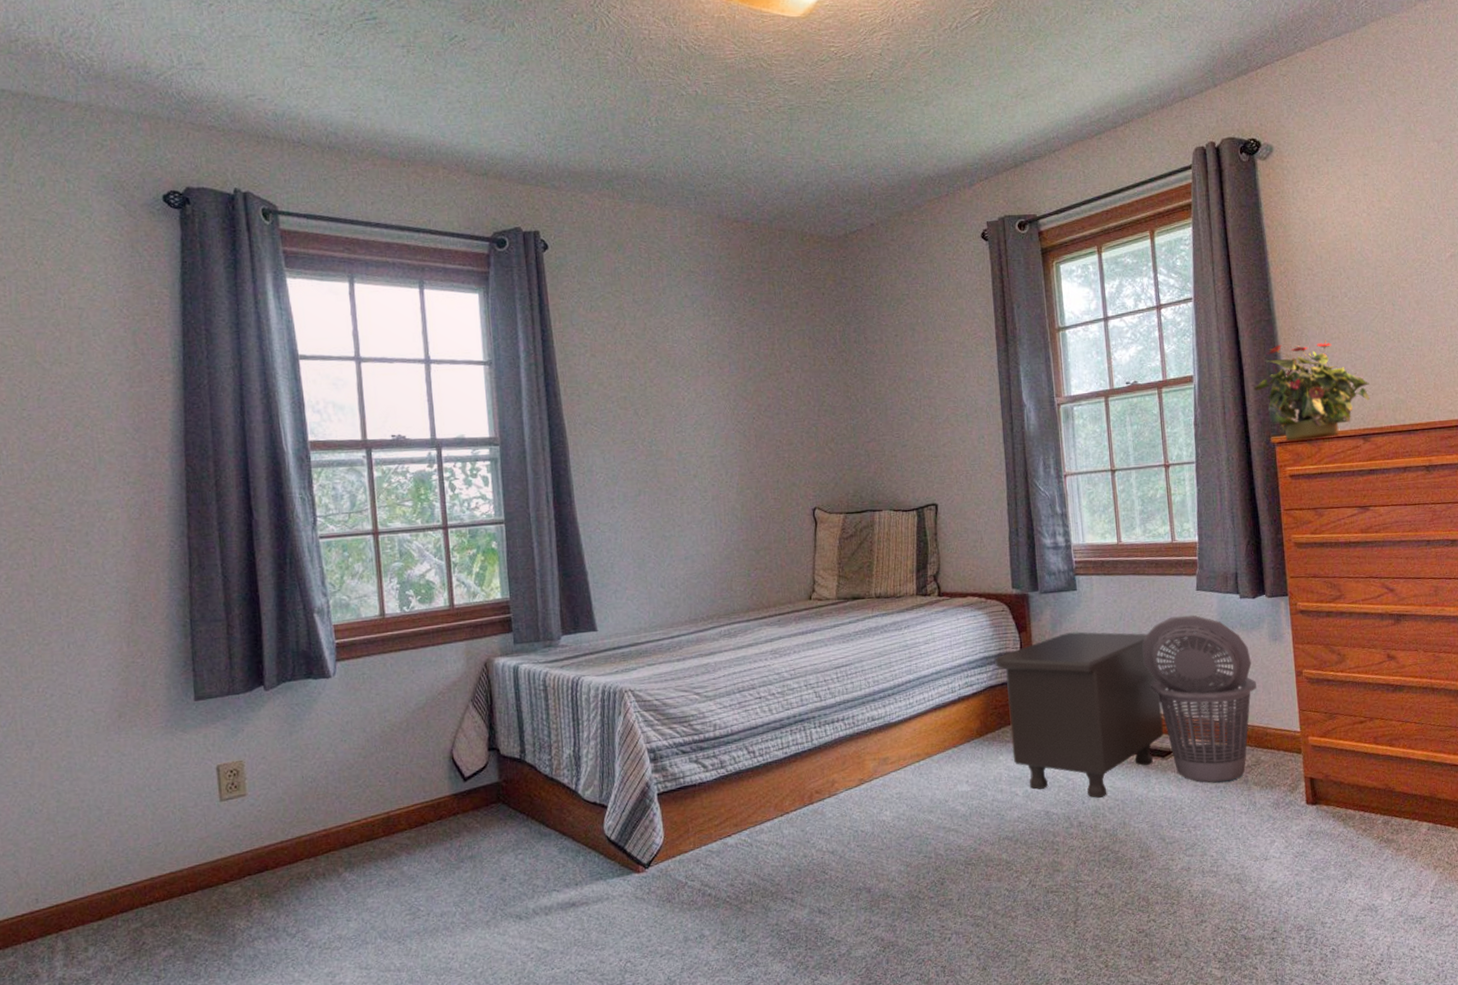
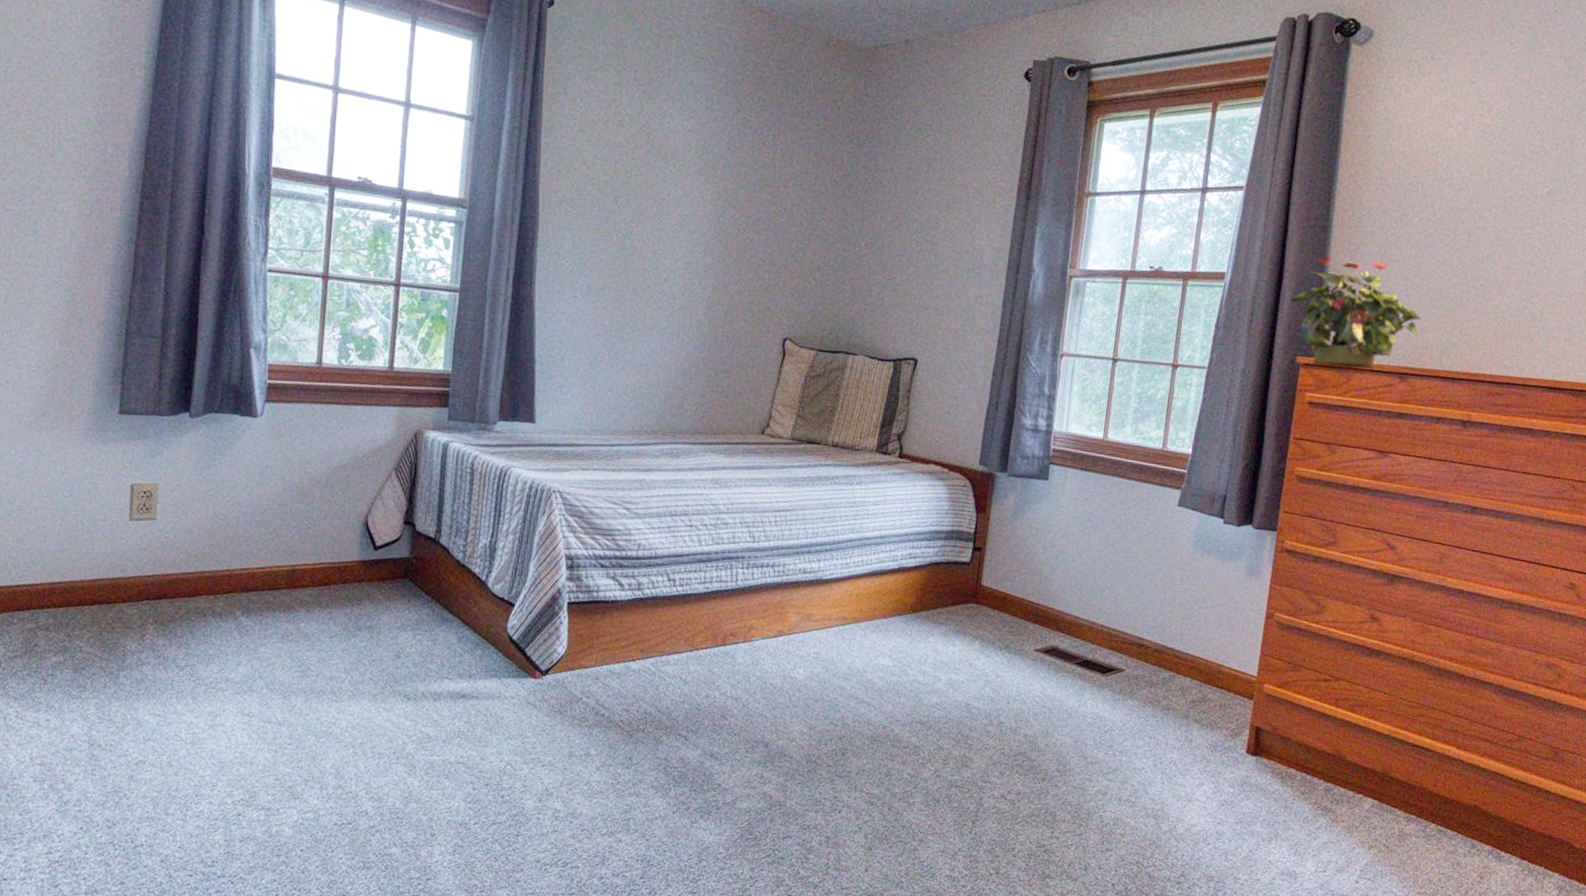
nightstand: present [994,631,1164,798] -> none [943,523,1114,701]
laundry basket: present [1142,615,1256,783] -> none [1104,528,1221,713]

